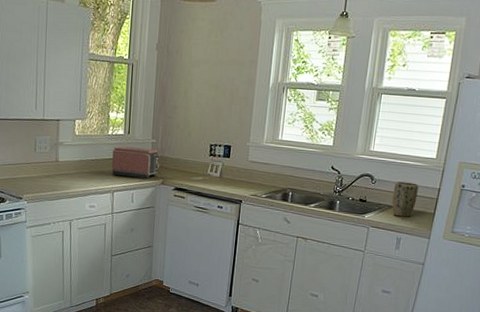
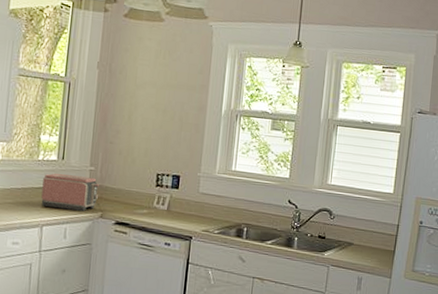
plant pot: present [392,181,419,217] -> none [351,217,378,255]

